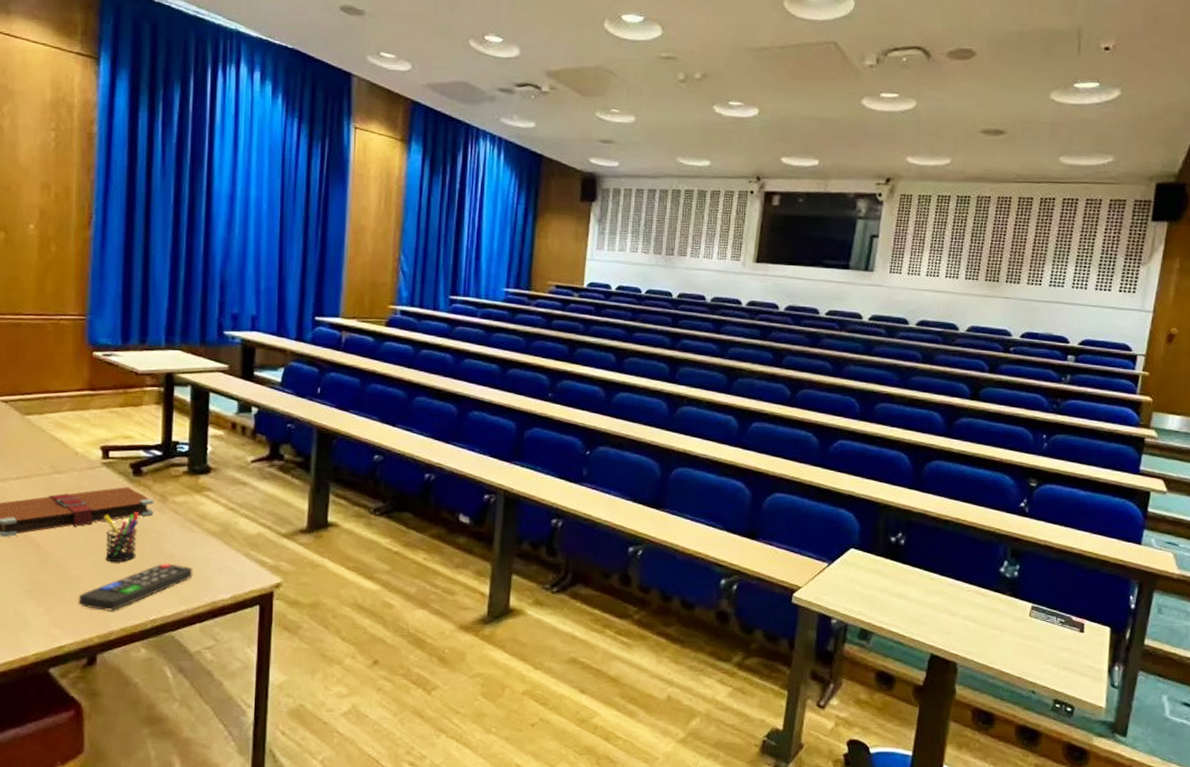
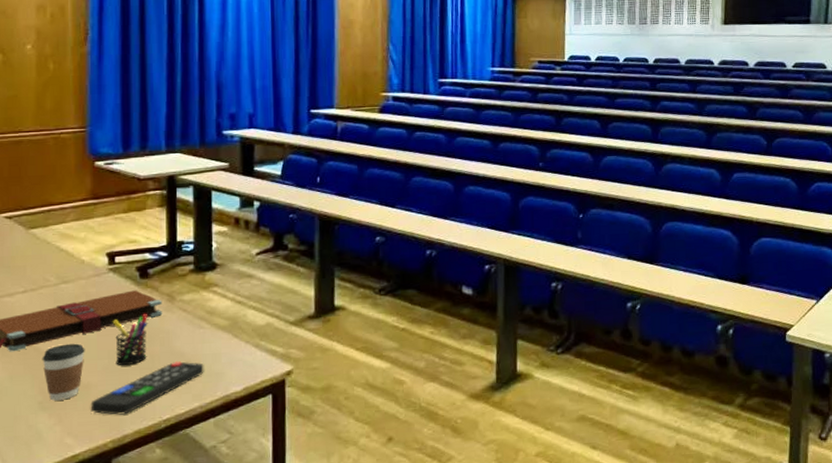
coffee cup: none [32,534,75,591] -> present [42,343,85,401]

